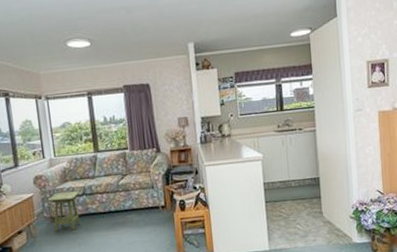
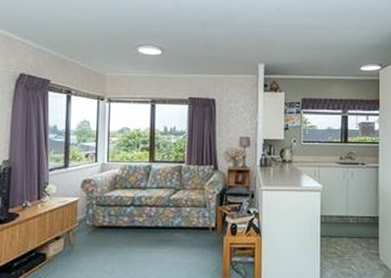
side table: present [47,191,81,233] -> none [92,201,129,243]

